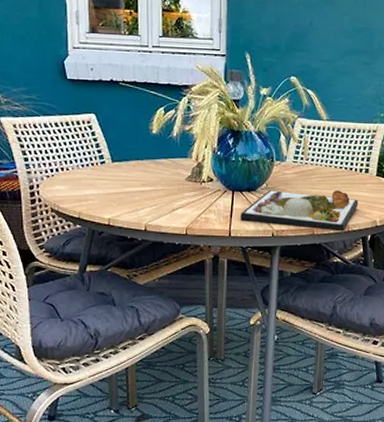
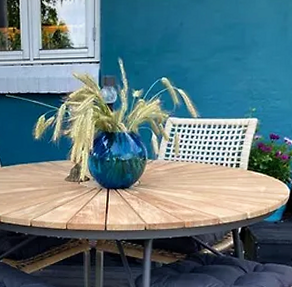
dinner plate: present [240,190,359,231] -> none [115,185,229,224]

